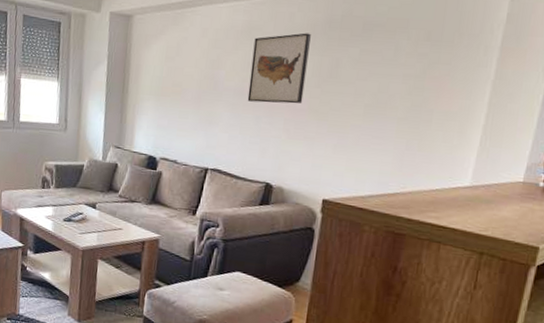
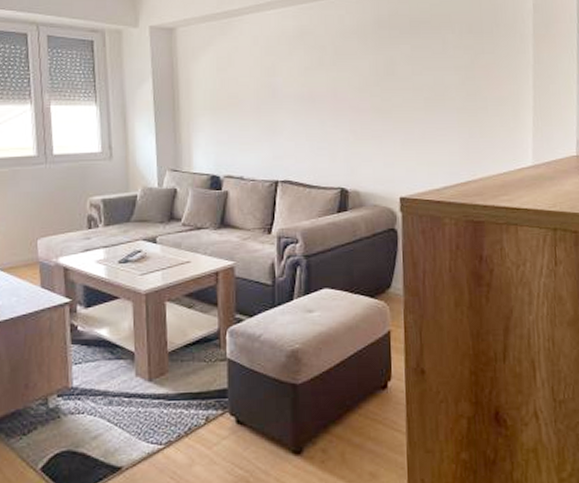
wall art: present [247,33,311,104] -> none [307,33,365,106]

